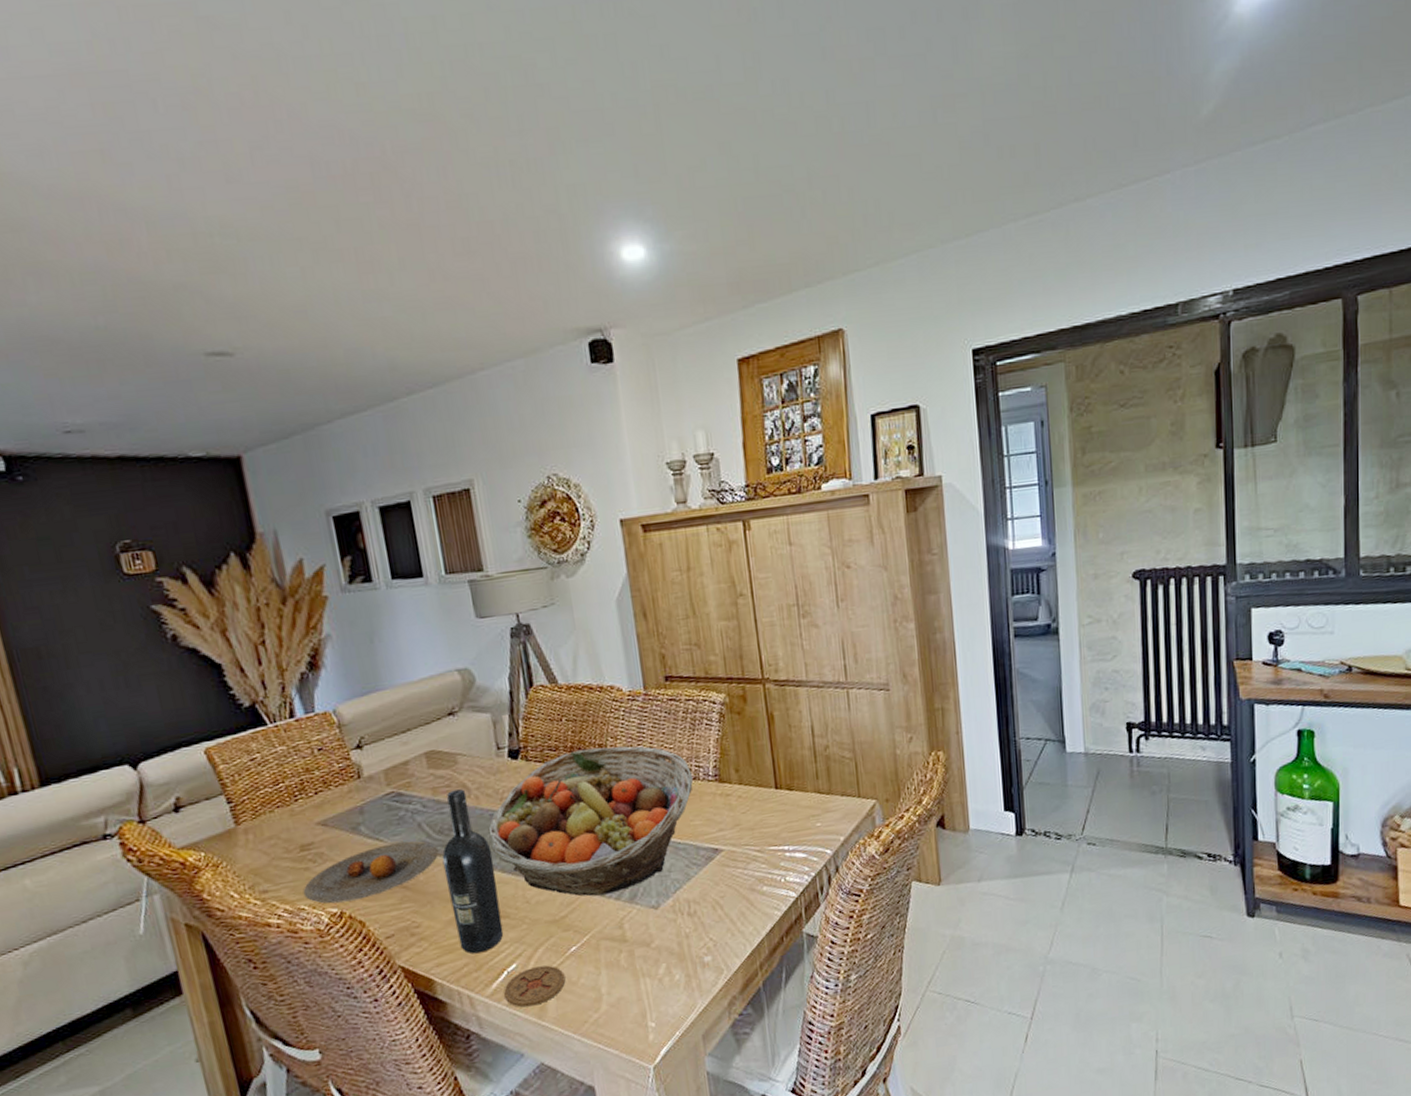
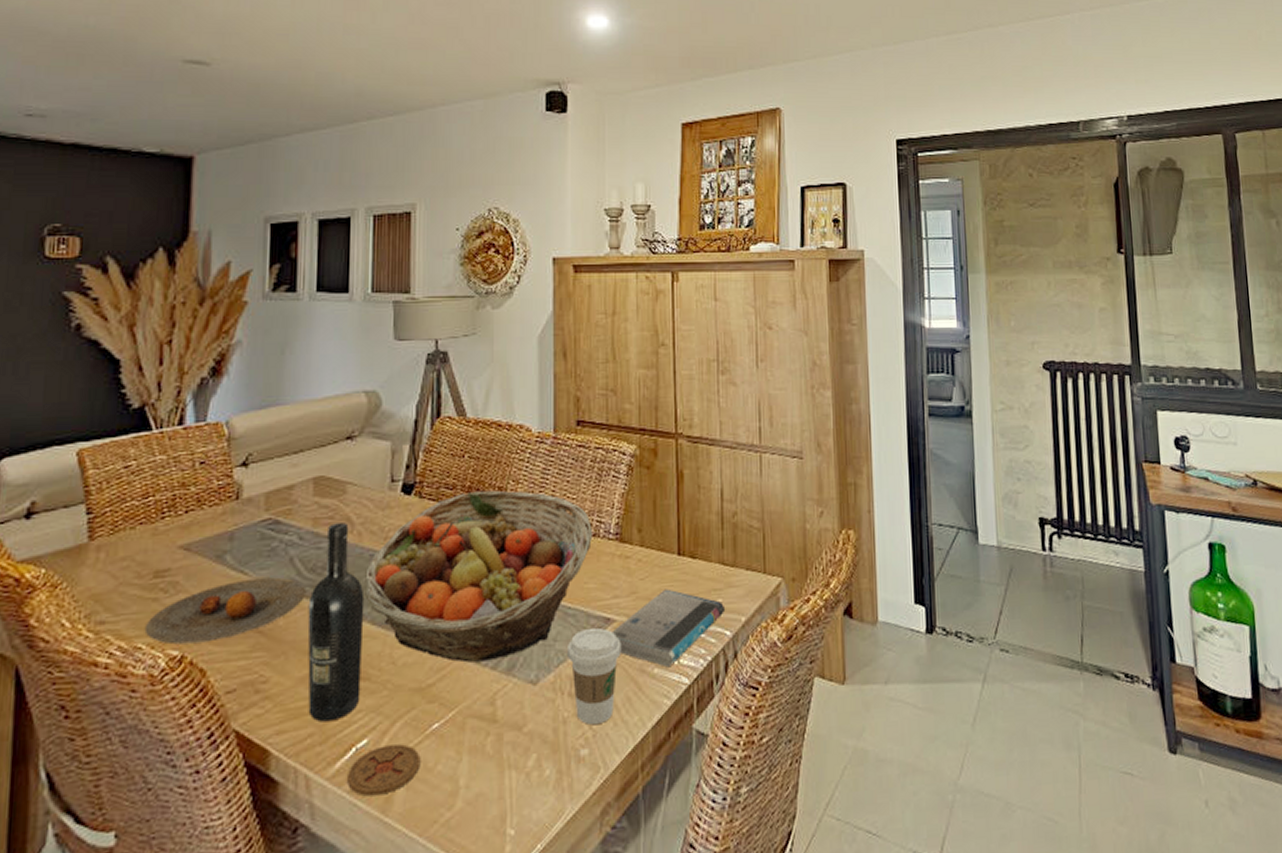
coffee cup: none [681,857,732,937] -> present [568,628,622,724]
book: none [721,818,825,885] -> present [612,588,726,668]

